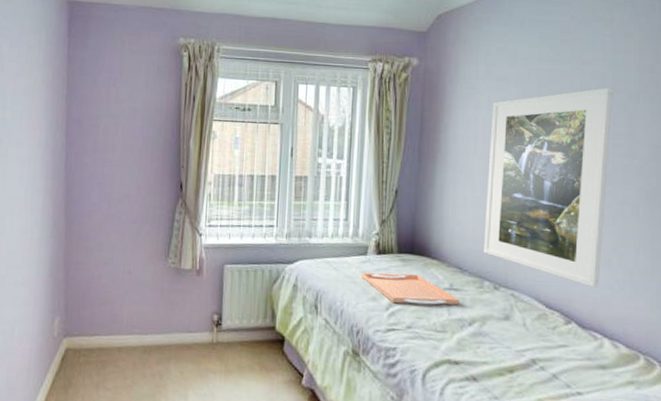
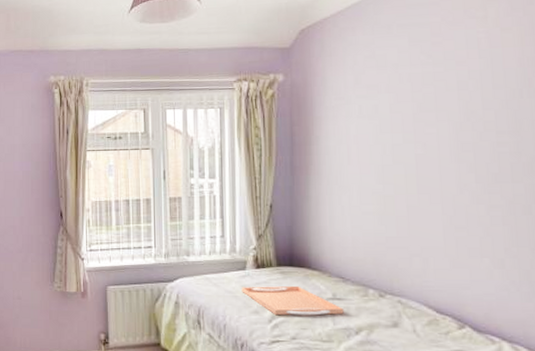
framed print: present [483,88,613,288] -> none [363,86,494,291]

